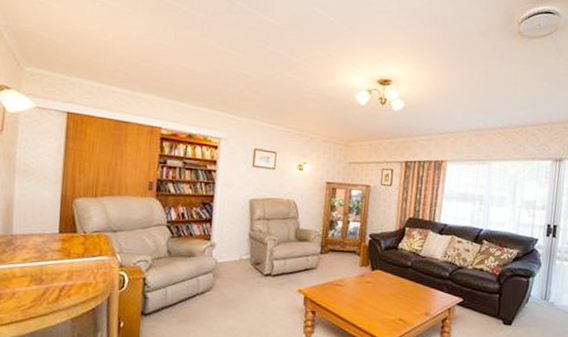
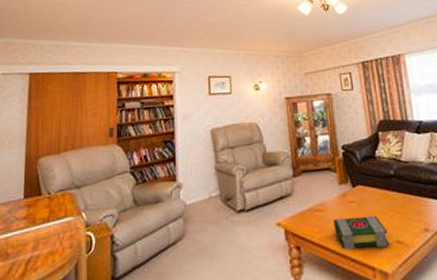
book: none [348,293,394,322] -> present [334,215,390,250]

